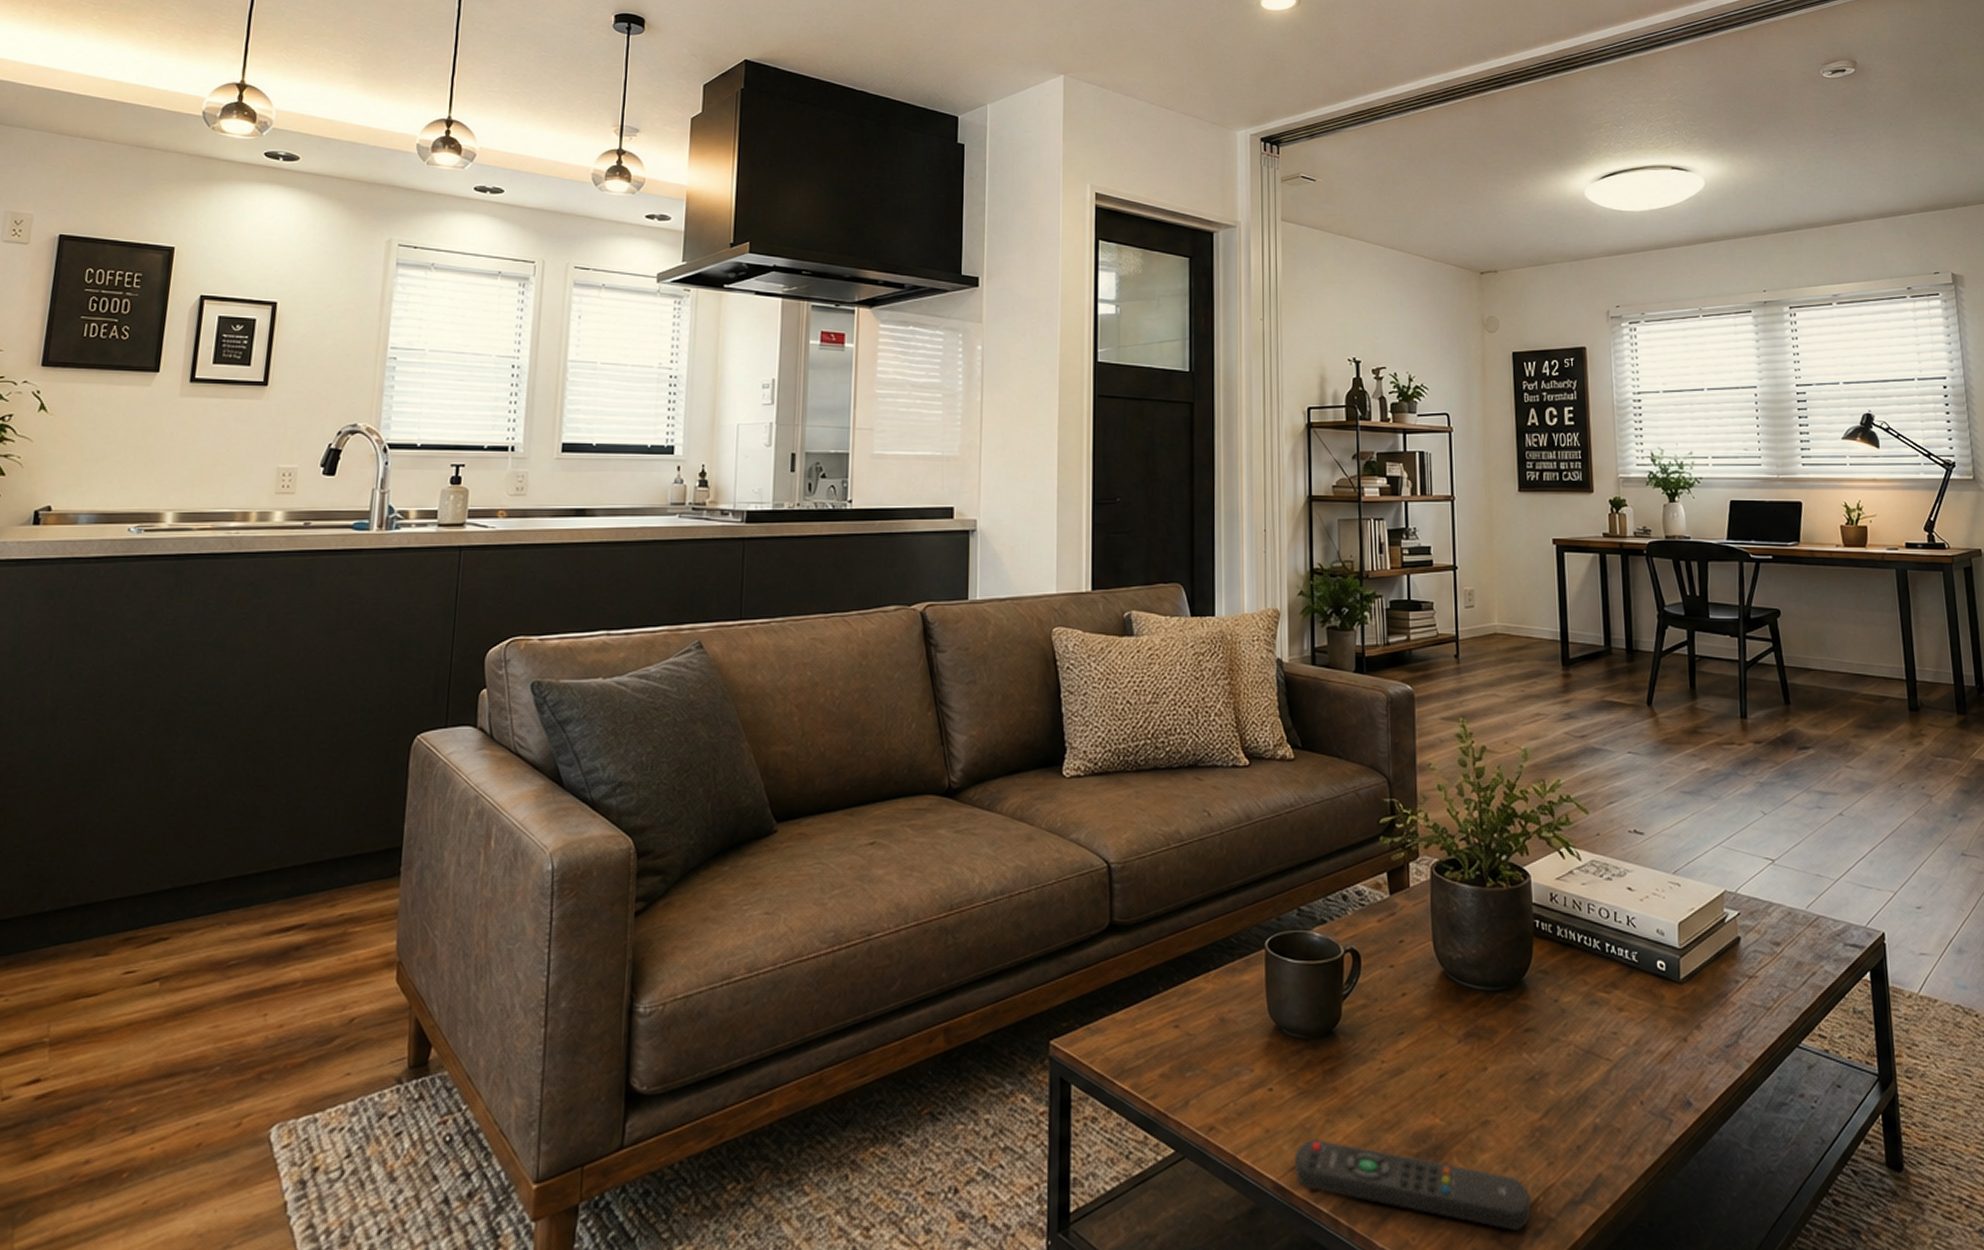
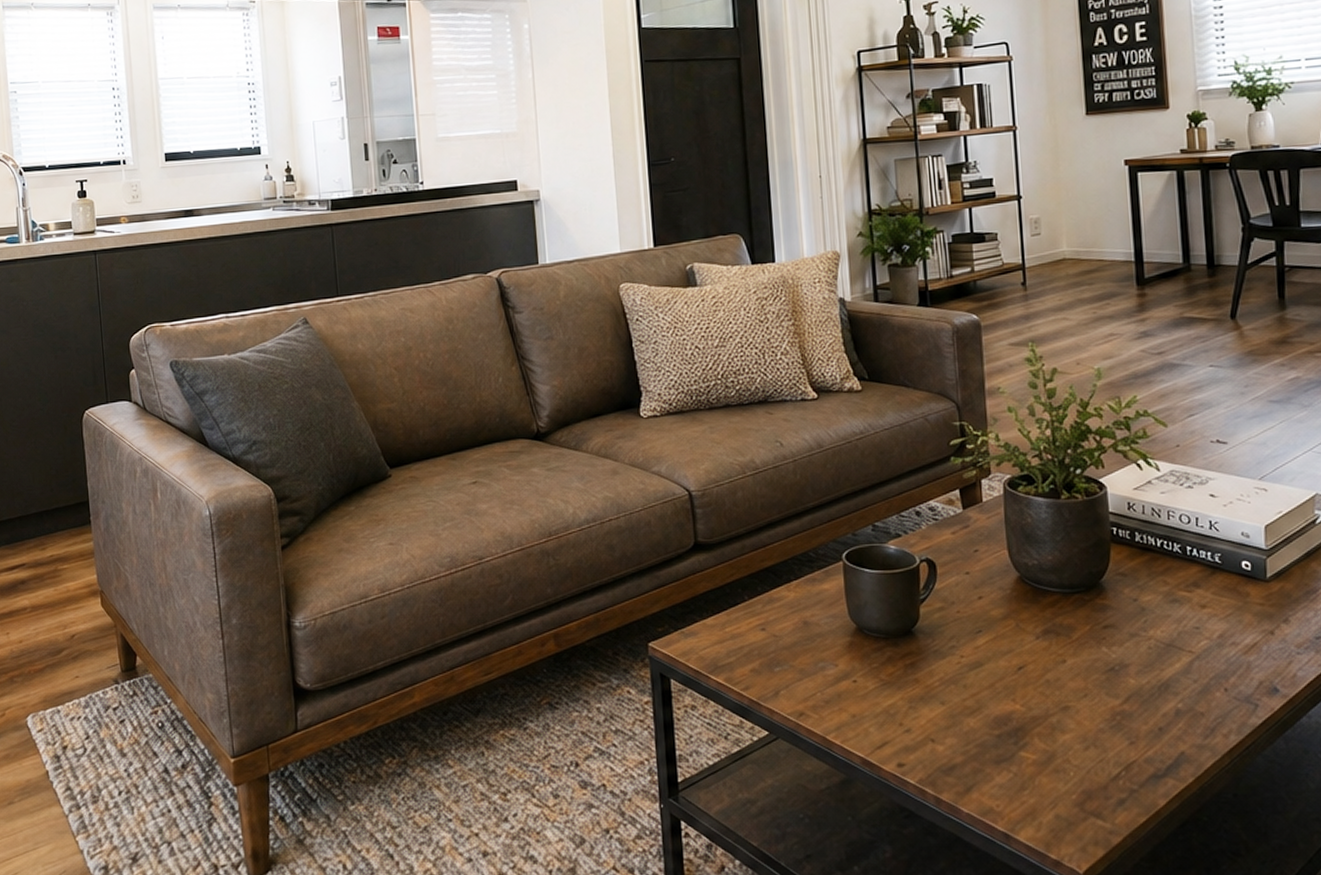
remote control: present [1294,1139,1531,1230] -> none [880,722,1113,800]

